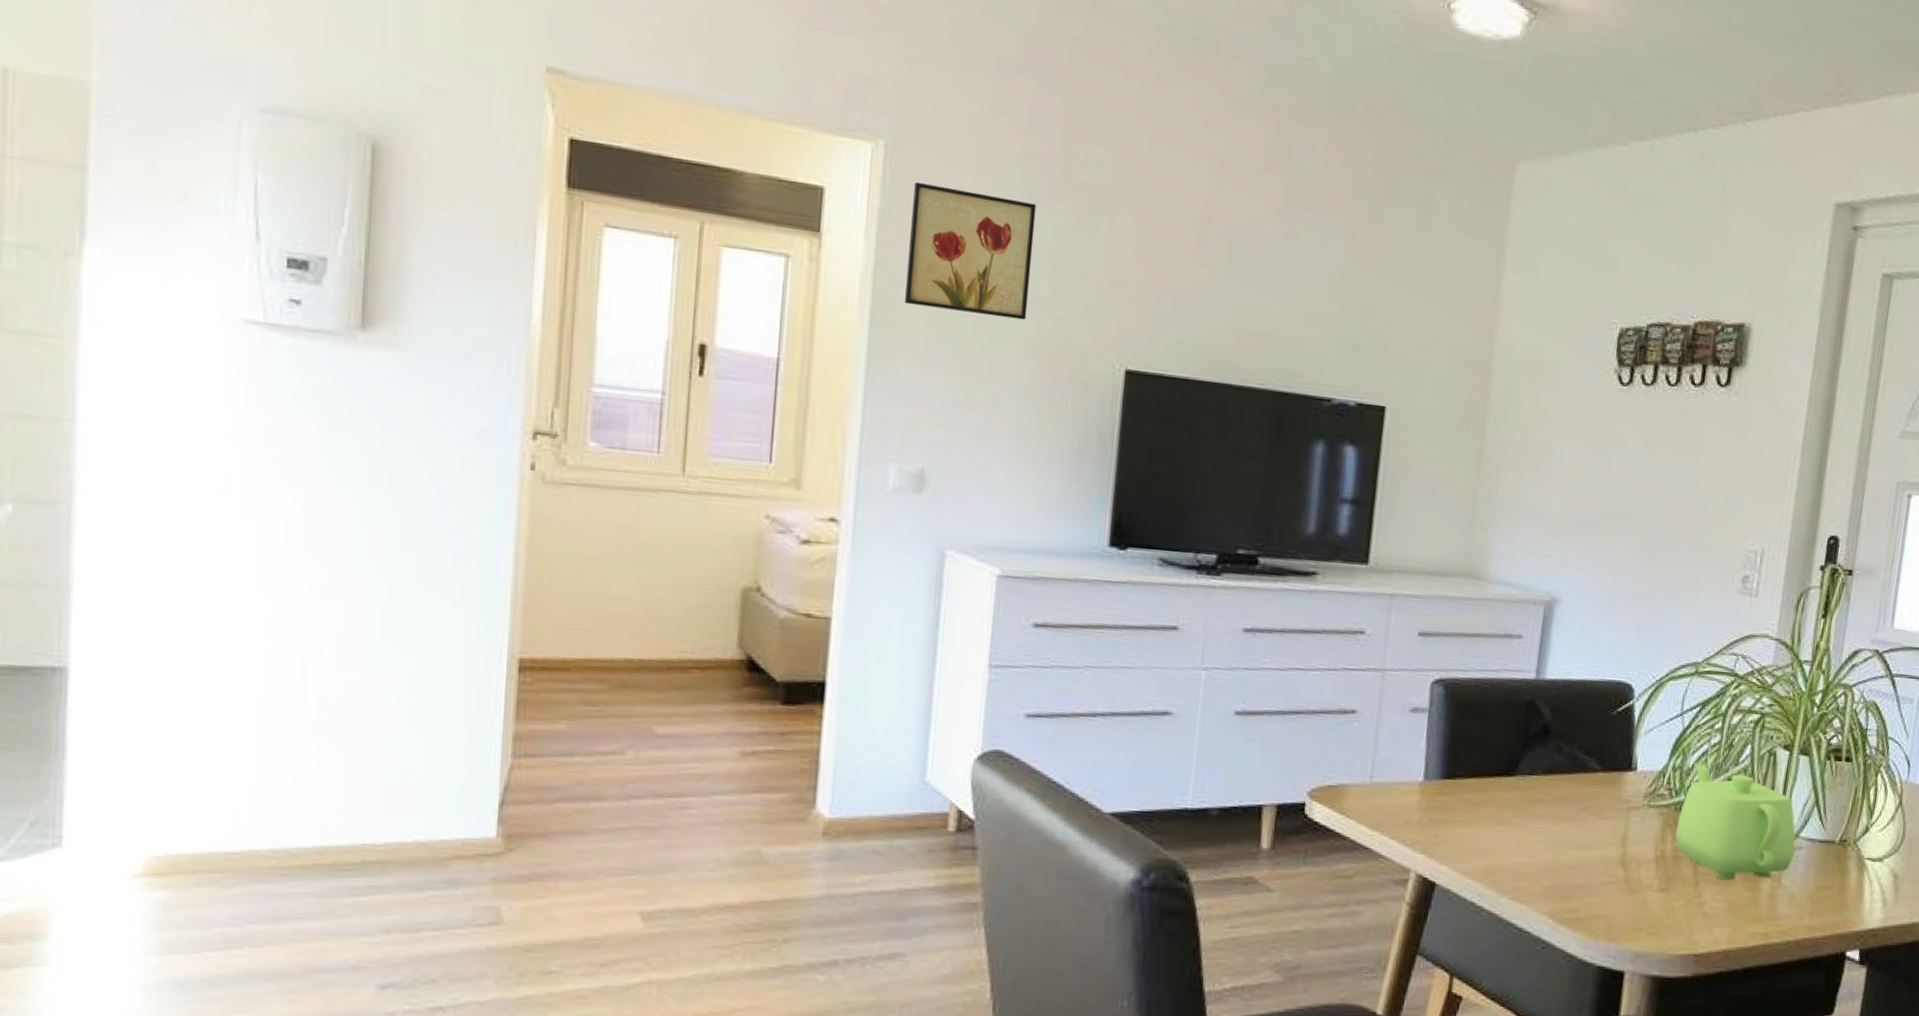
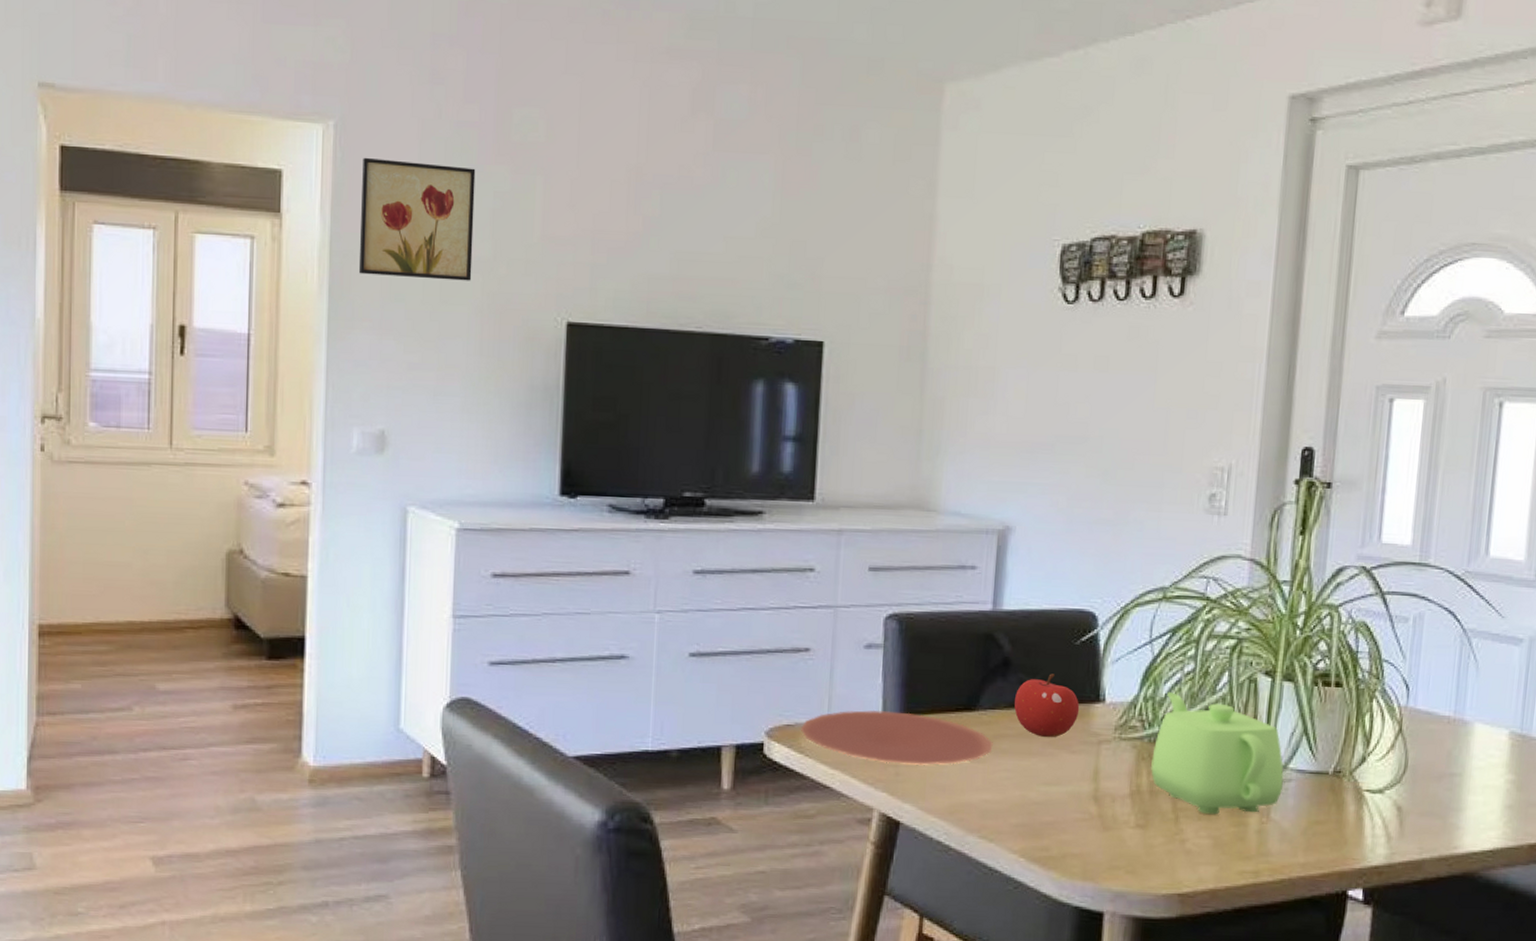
plate: none [1342,772,1529,828] -> present [800,709,993,765]
fruit: none [1551,742,1613,804] -> present [1014,674,1080,738]

